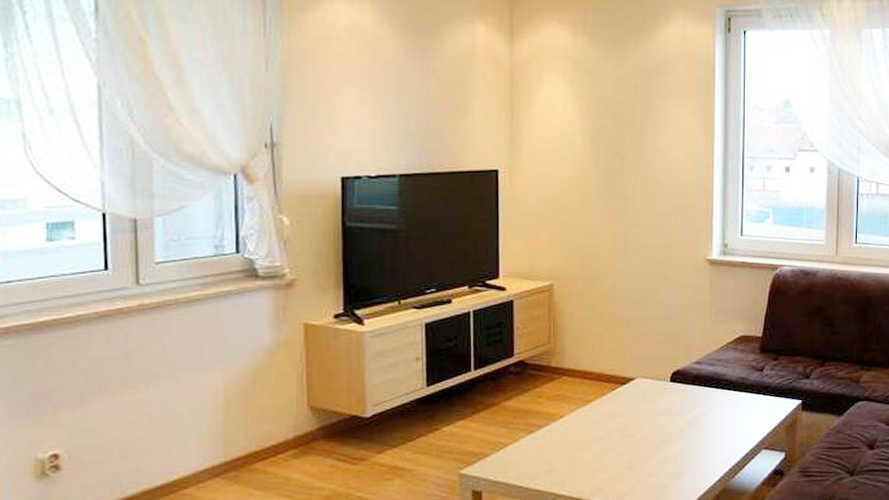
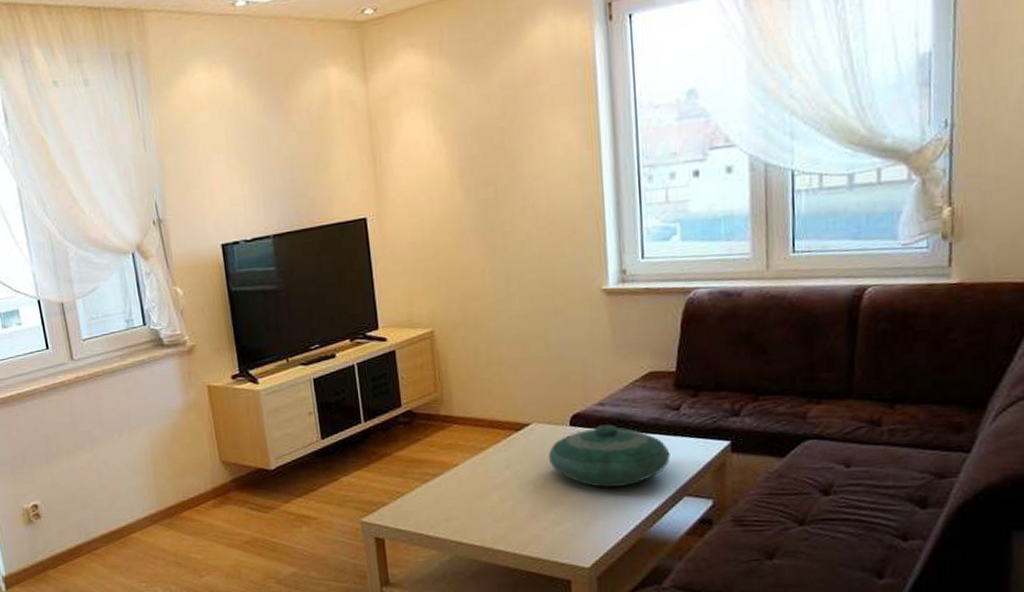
decorative bowl: none [648,382,753,441] -> present [548,424,671,488]

